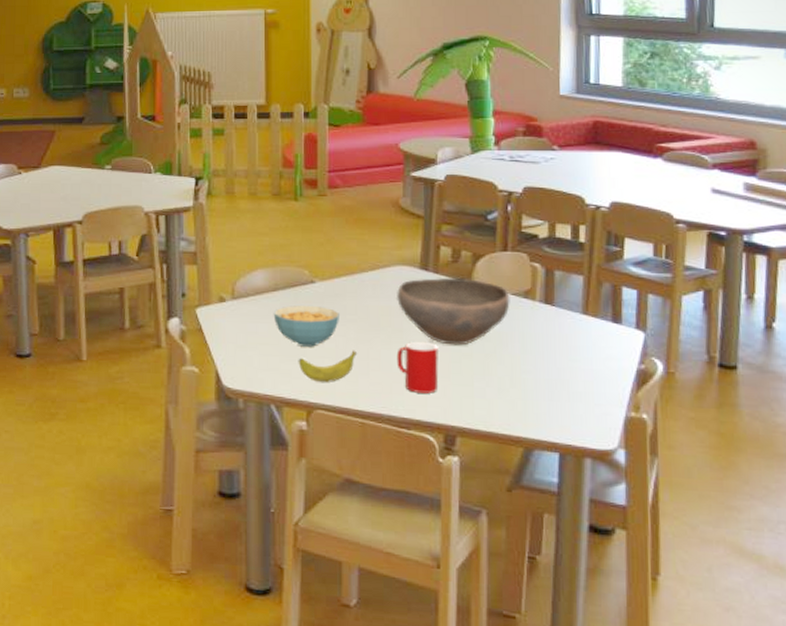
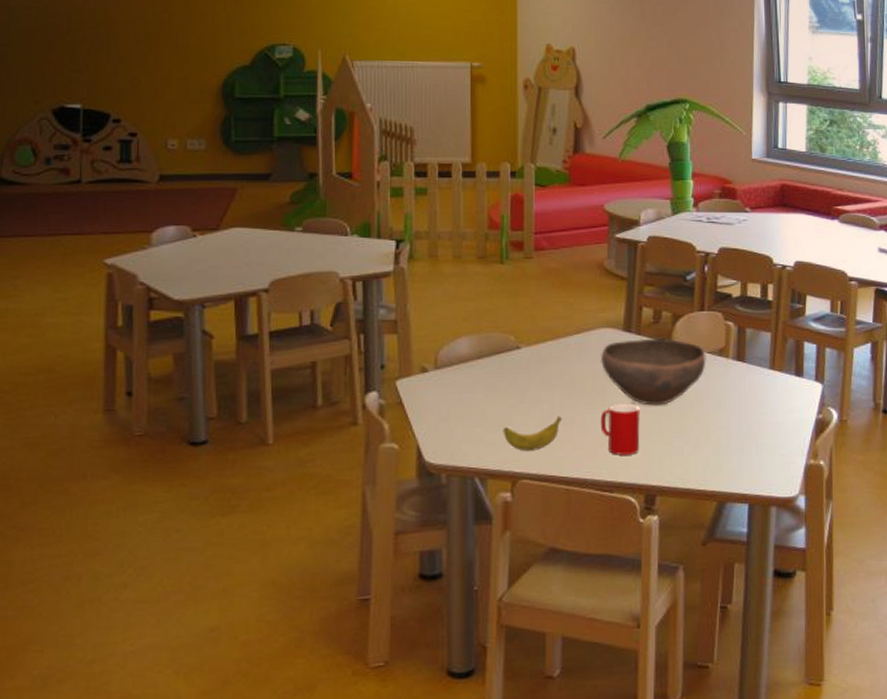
cereal bowl: present [273,305,339,347] -> none [477,372,545,415]

